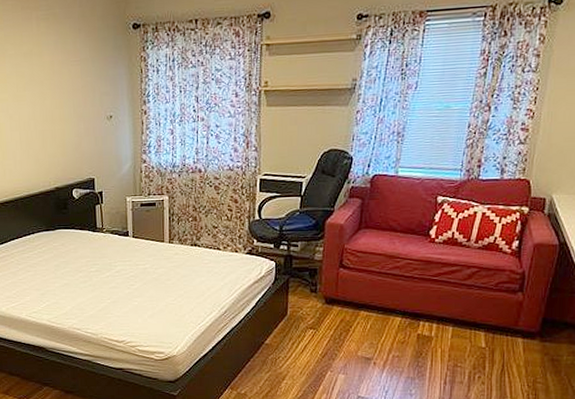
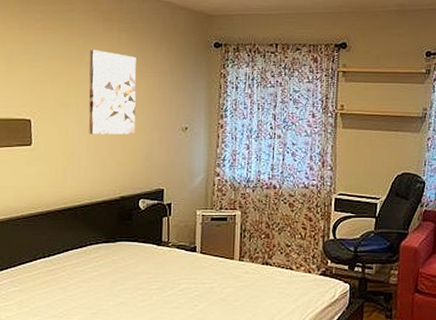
wall art: none [11,41,63,129] -> present [88,50,136,135]

